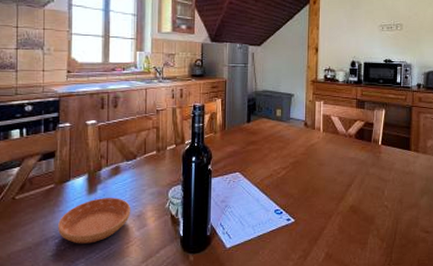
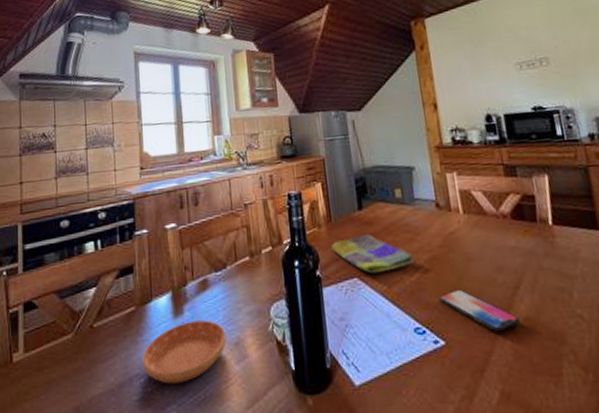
dish towel: none [223,141,282,170] -> present [331,233,414,274]
smartphone: none [295,184,348,215] -> present [439,289,522,333]

